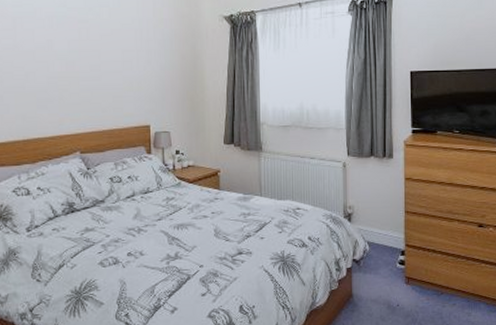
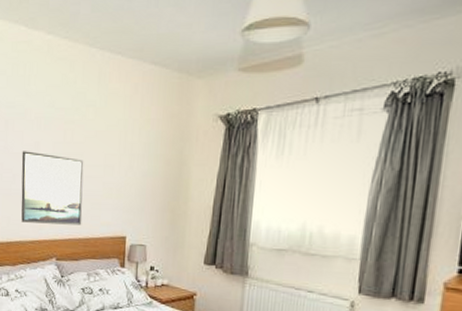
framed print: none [34,49,105,119] -> present [21,151,84,226]

